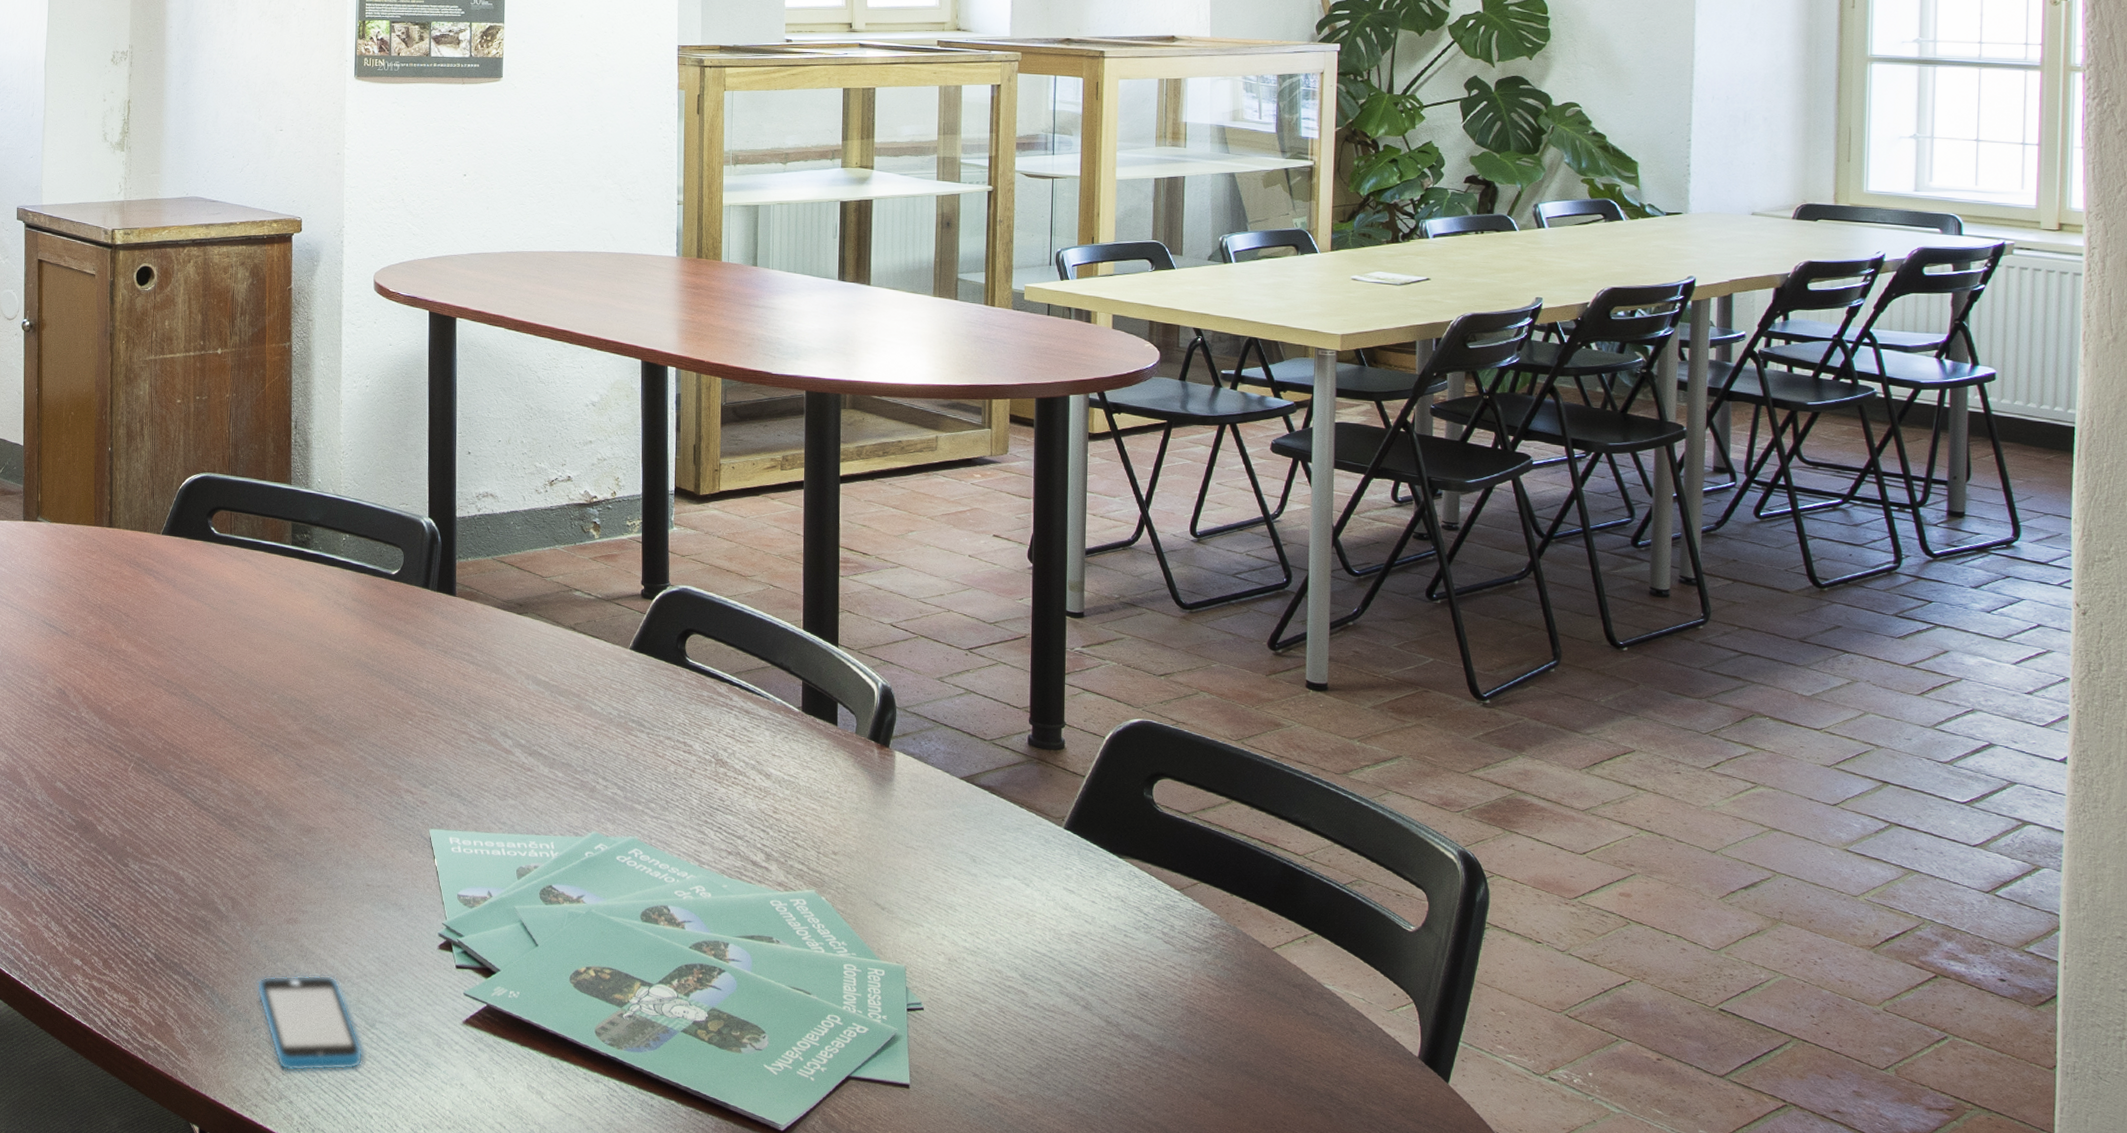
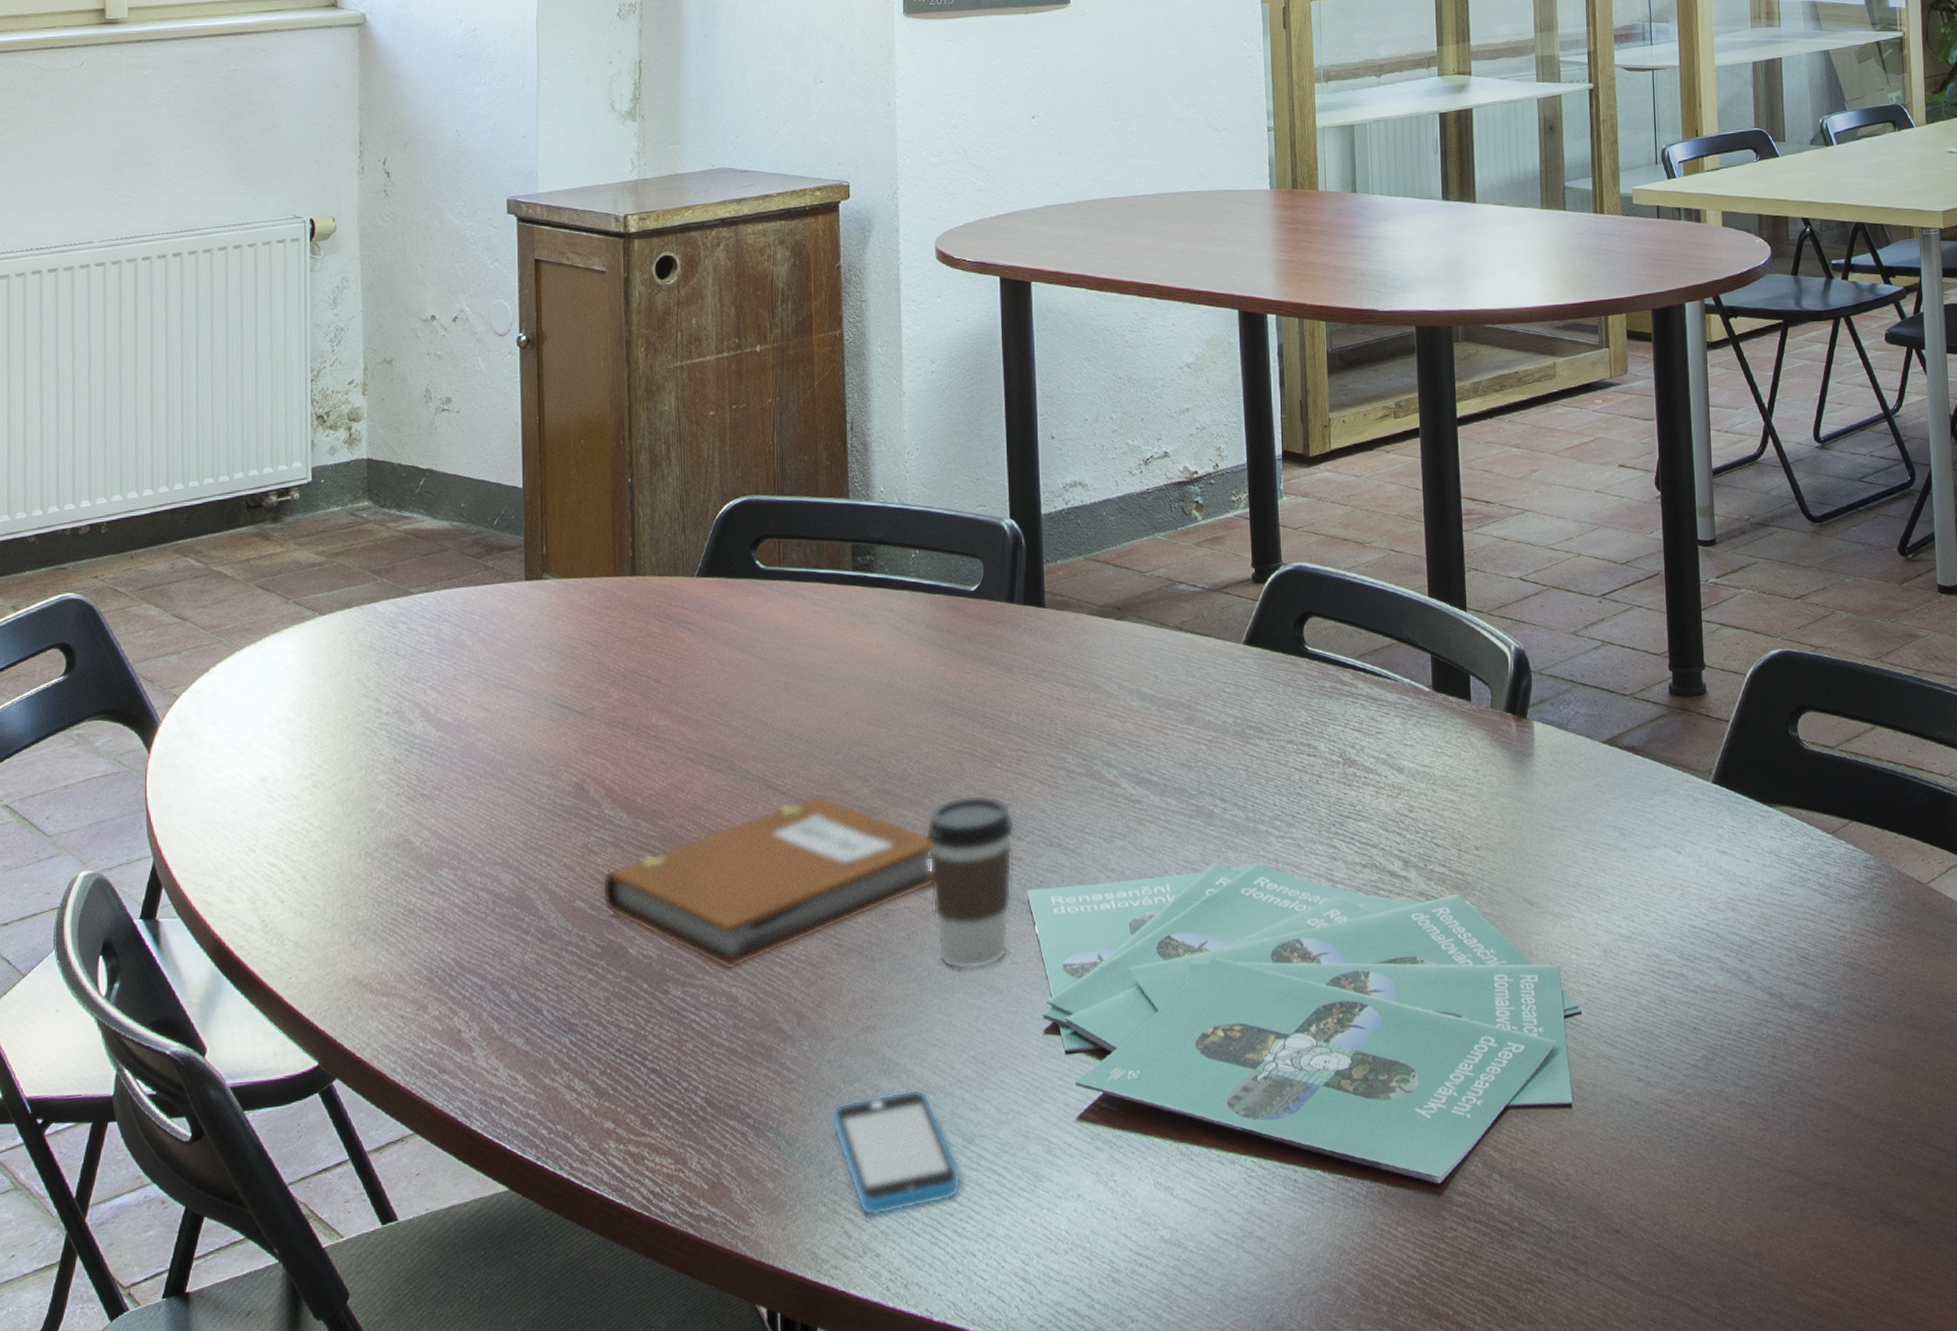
notebook: none [77,724,350,856] -> present [602,794,933,971]
coffee cup: none [343,743,422,887] -> present [923,794,1015,970]

